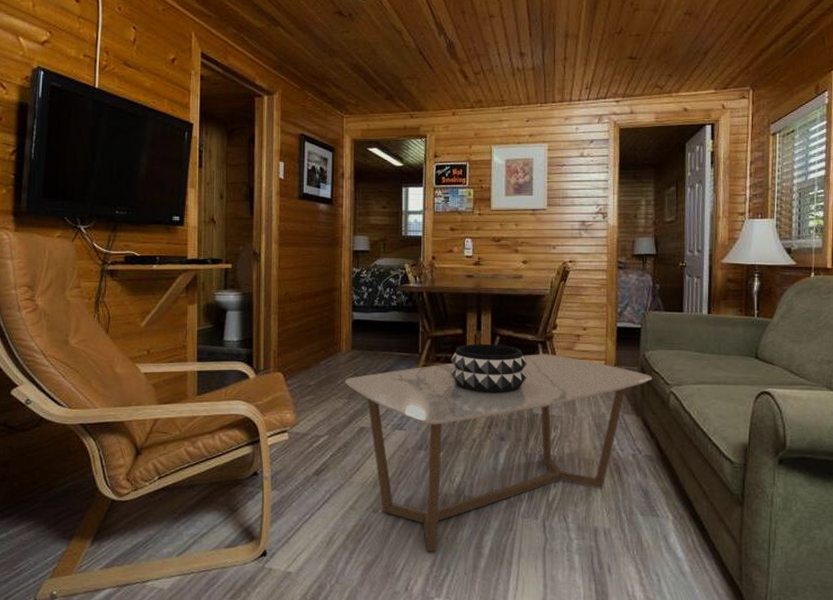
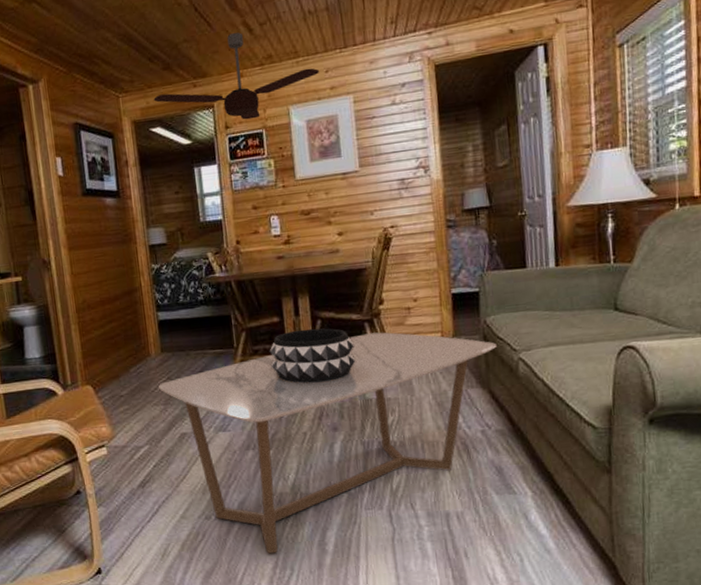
ceiling fan: none [374,78,522,152] -> present [153,32,320,120]

